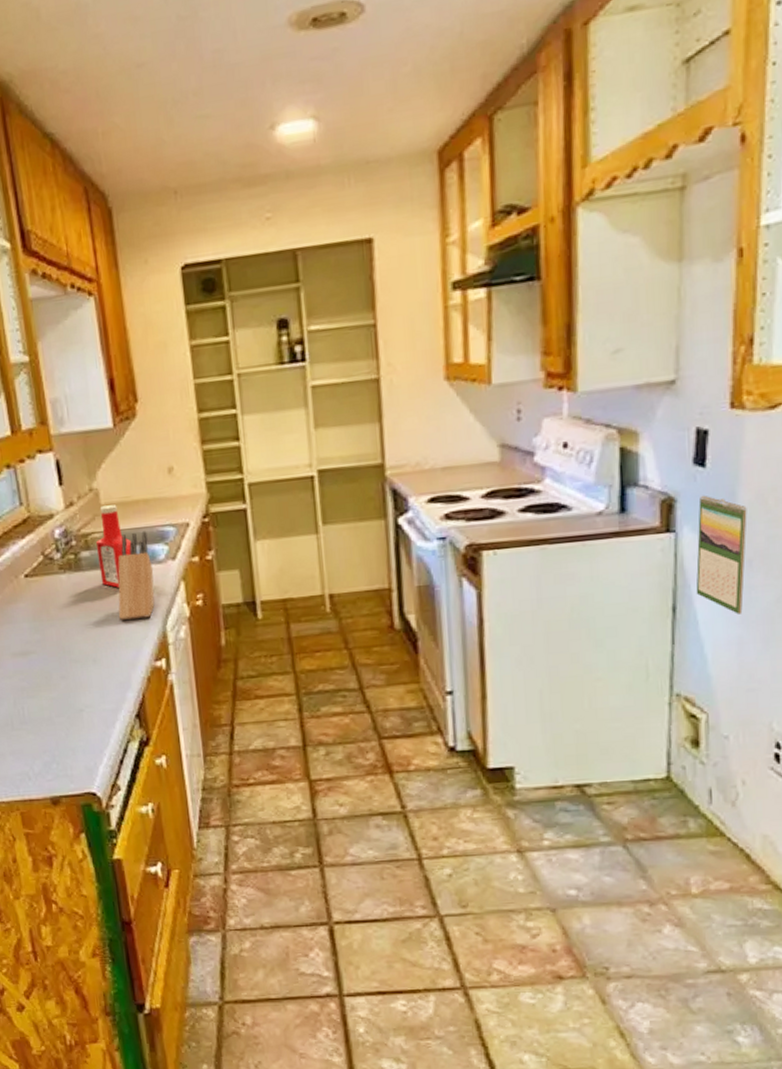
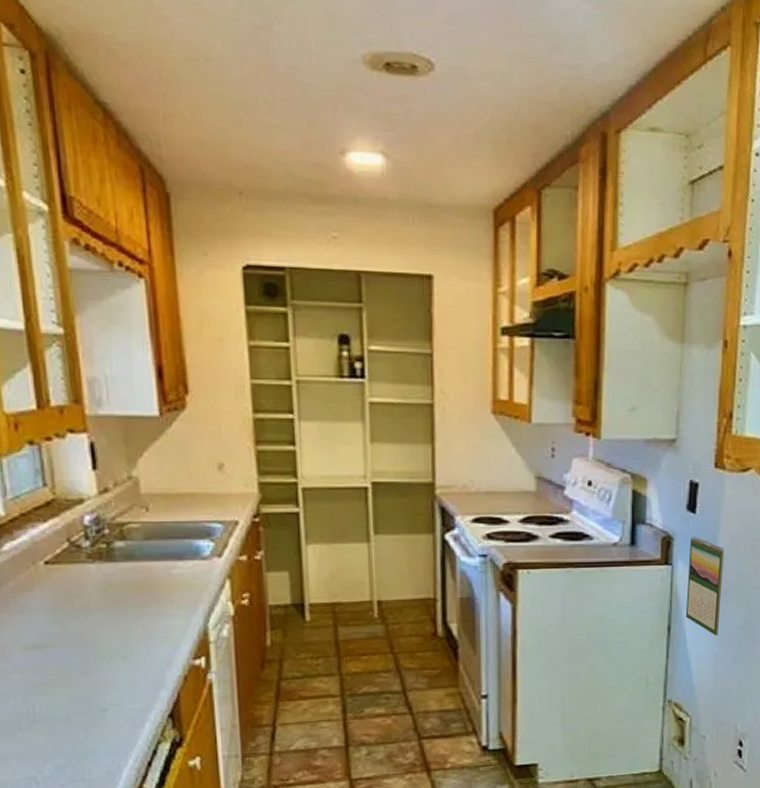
ketchup bottle: present [95,505,132,588] -> none [132,496,174,582]
knife block: present [118,531,155,620] -> none [154,525,197,616]

